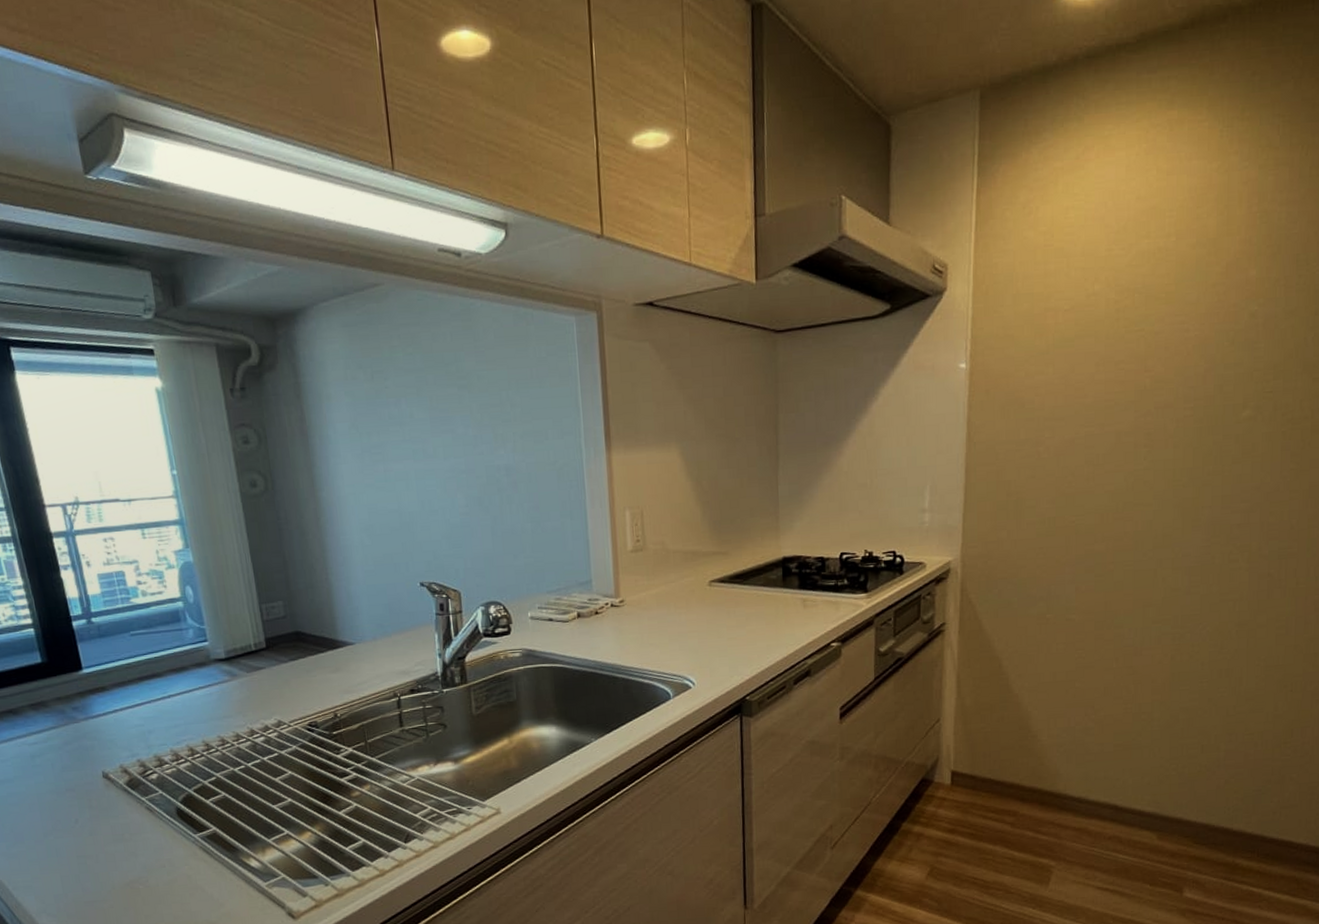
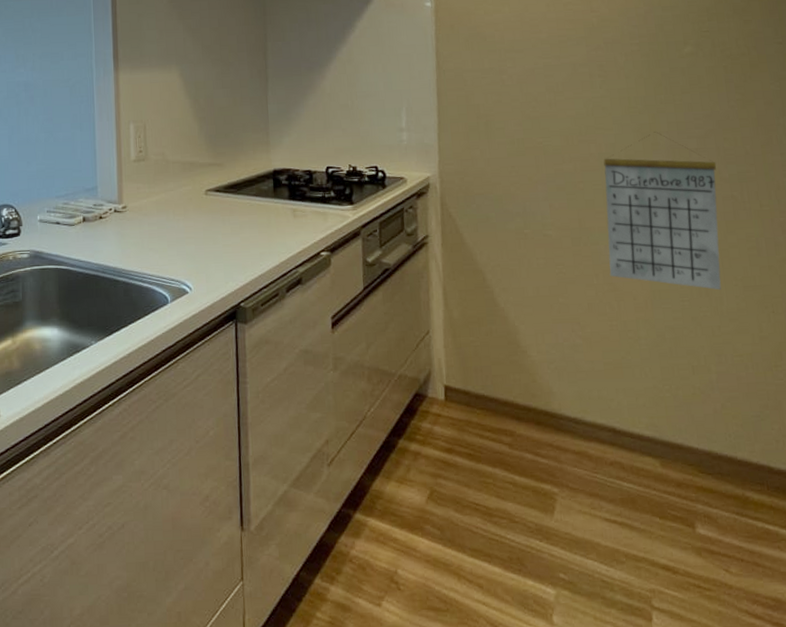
calendar: none [1130,506,1258,671] -> present [603,132,721,291]

